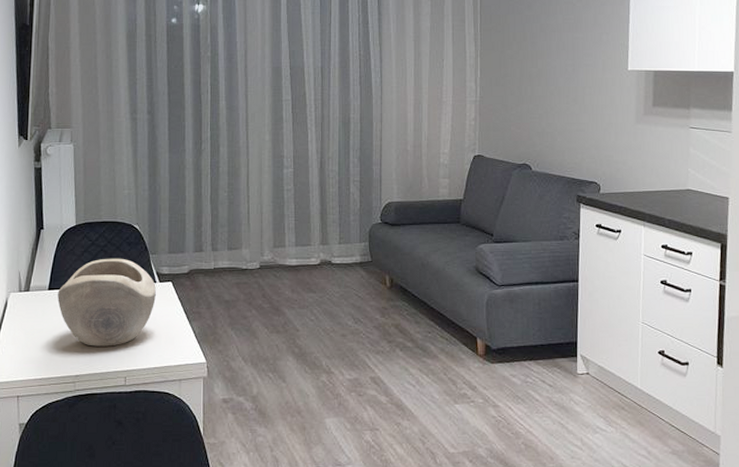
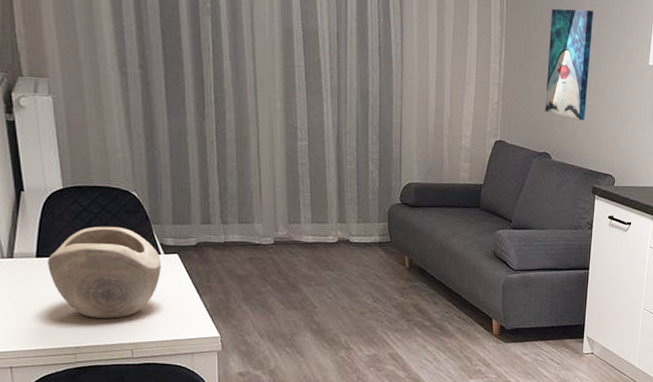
wall art: none [522,25,567,129] -> present [545,8,593,120]

